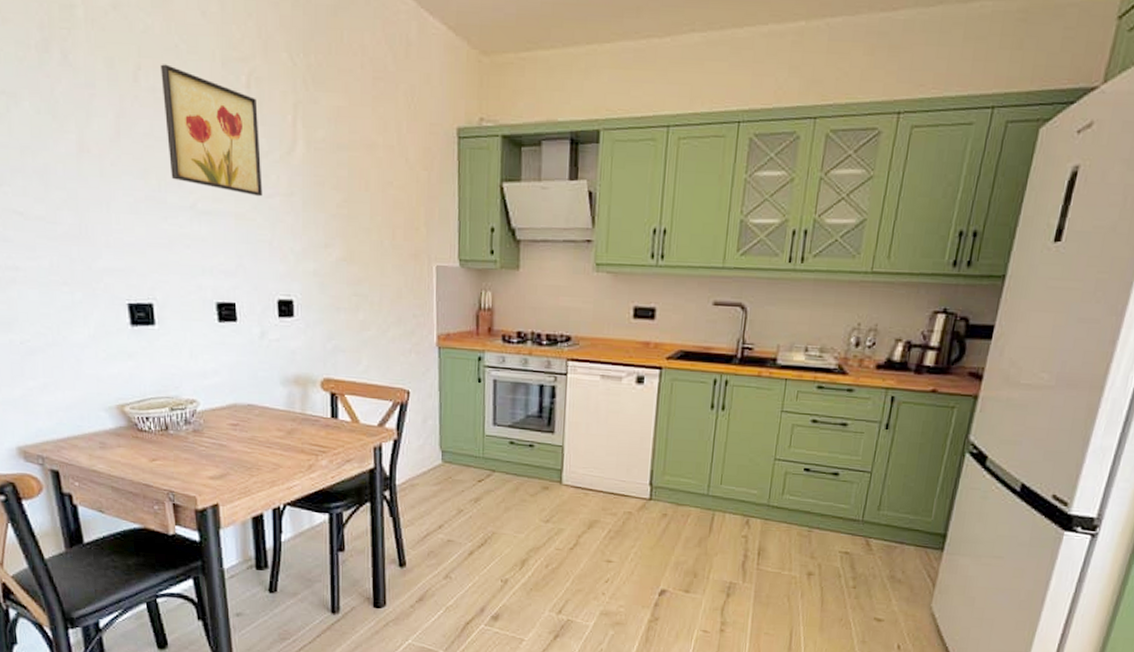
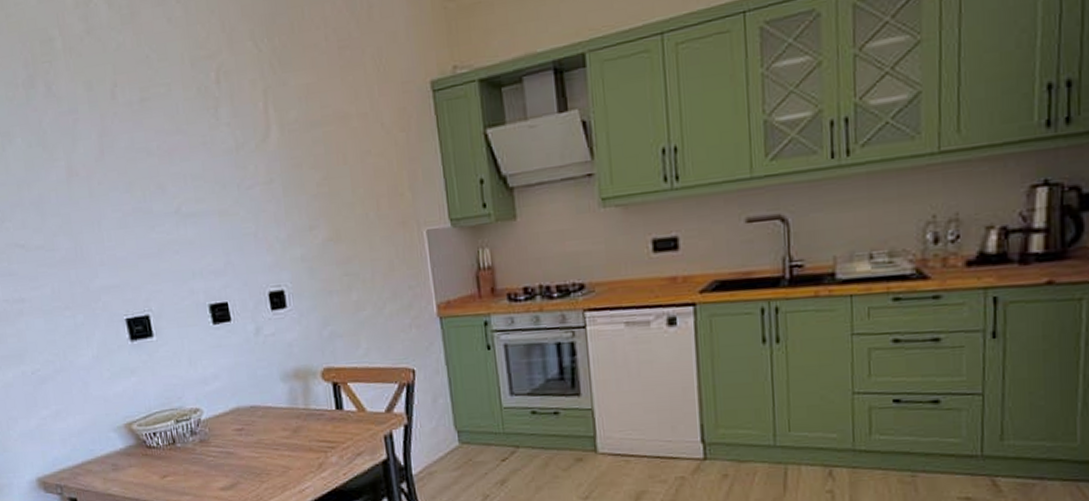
wall art: present [160,64,263,197] -> none [134,76,243,190]

